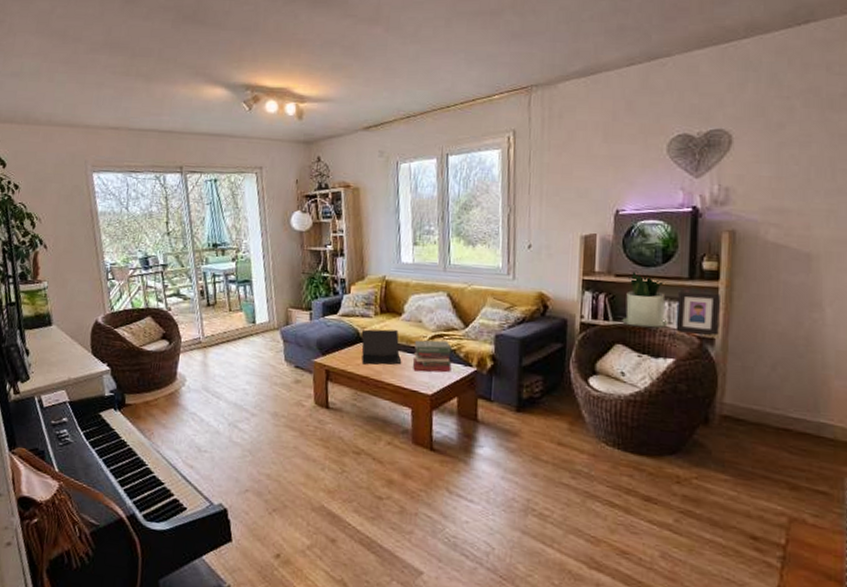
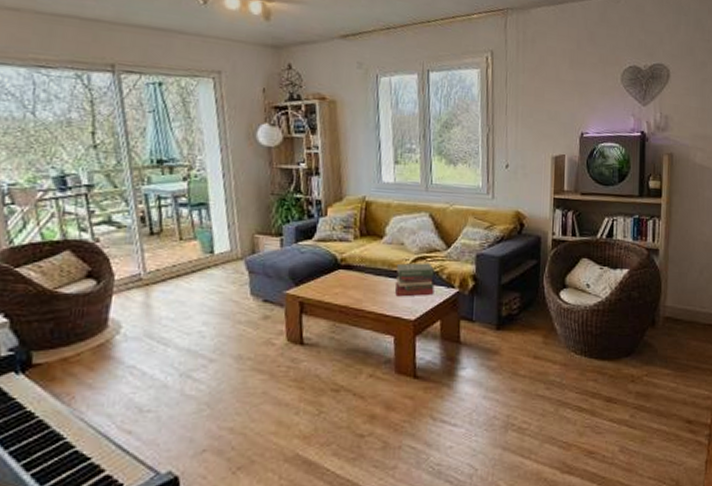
laptop: present [361,329,402,365] -> none [339,254,384,293]
planter: present [622,270,668,329] -> none [587,189,623,243]
picture frame: present [677,292,720,336] -> none [630,208,662,247]

